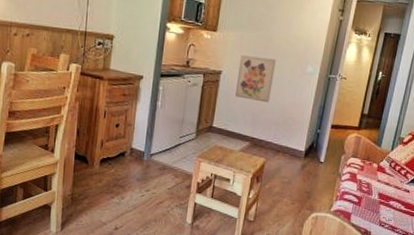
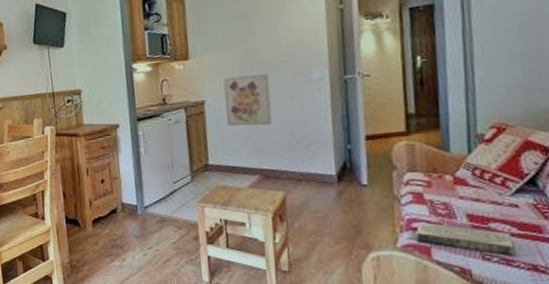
book: none [343,194,400,225] -> present [415,221,515,256]

